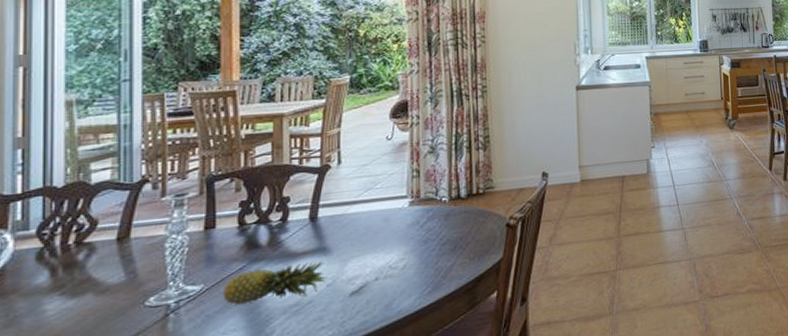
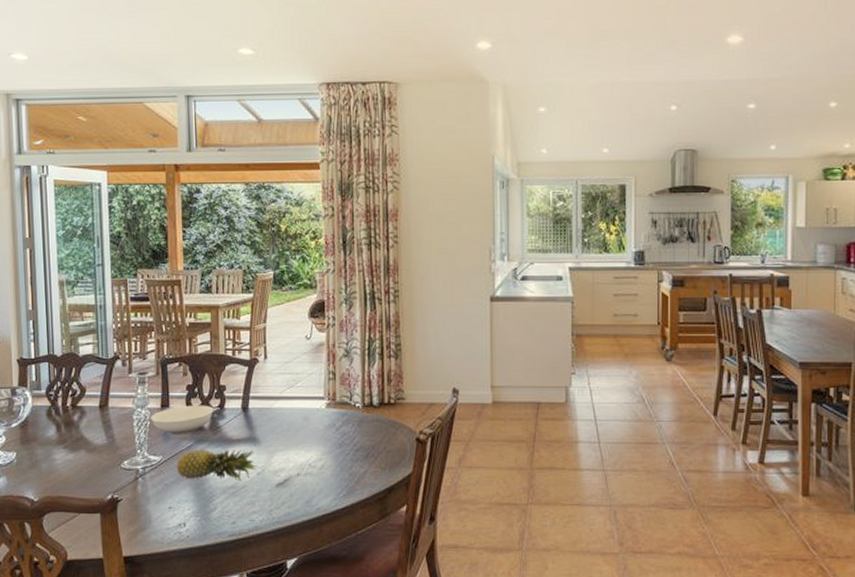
bowl: none [190,220,275,259] -> present [151,405,214,435]

